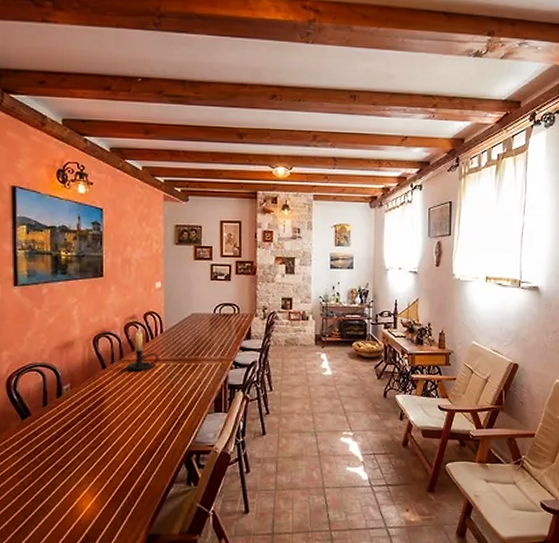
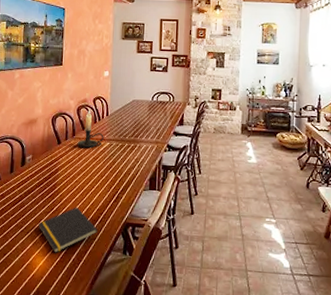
notepad: none [82,438,156,493] -> present [38,207,98,253]

